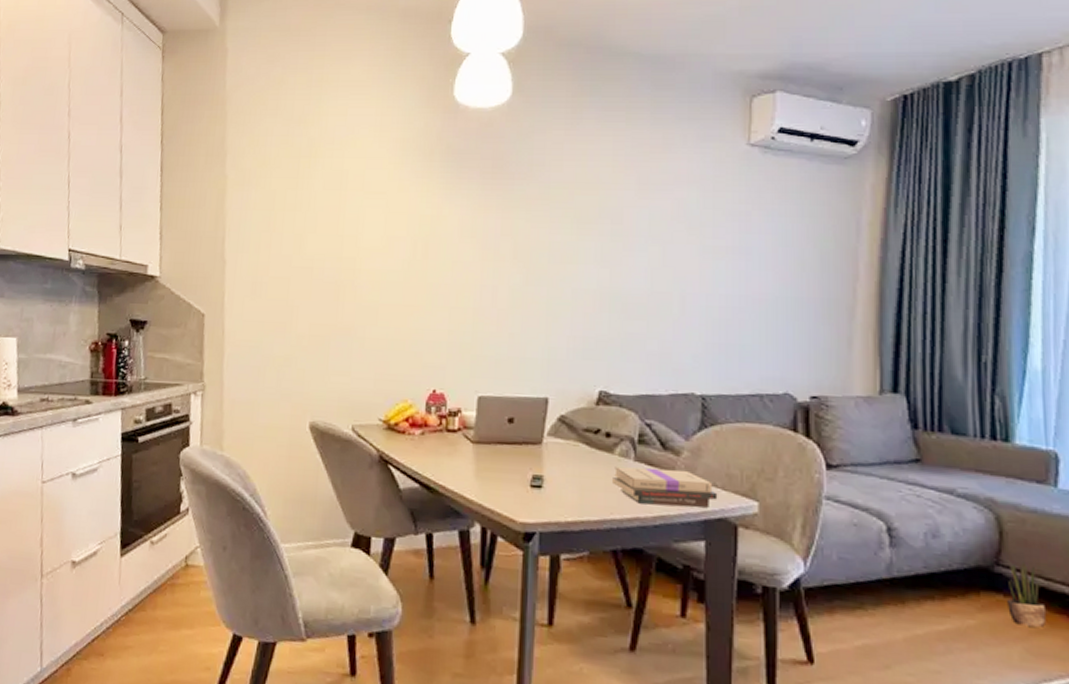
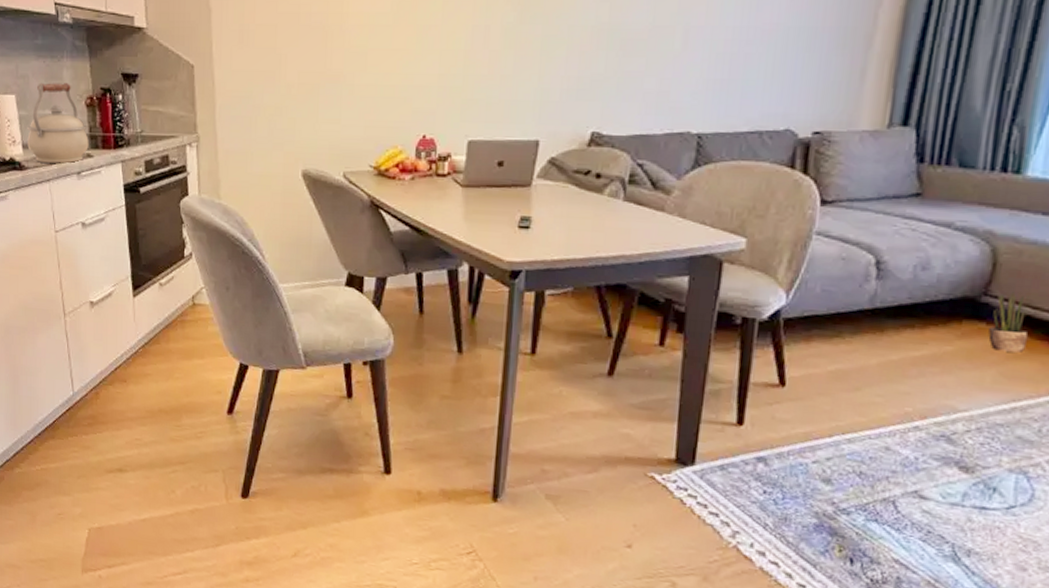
kettle: none [23,326,89,410] -> present [27,83,89,164]
books: present [613,466,718,508] -> none [600,207,706,245]

